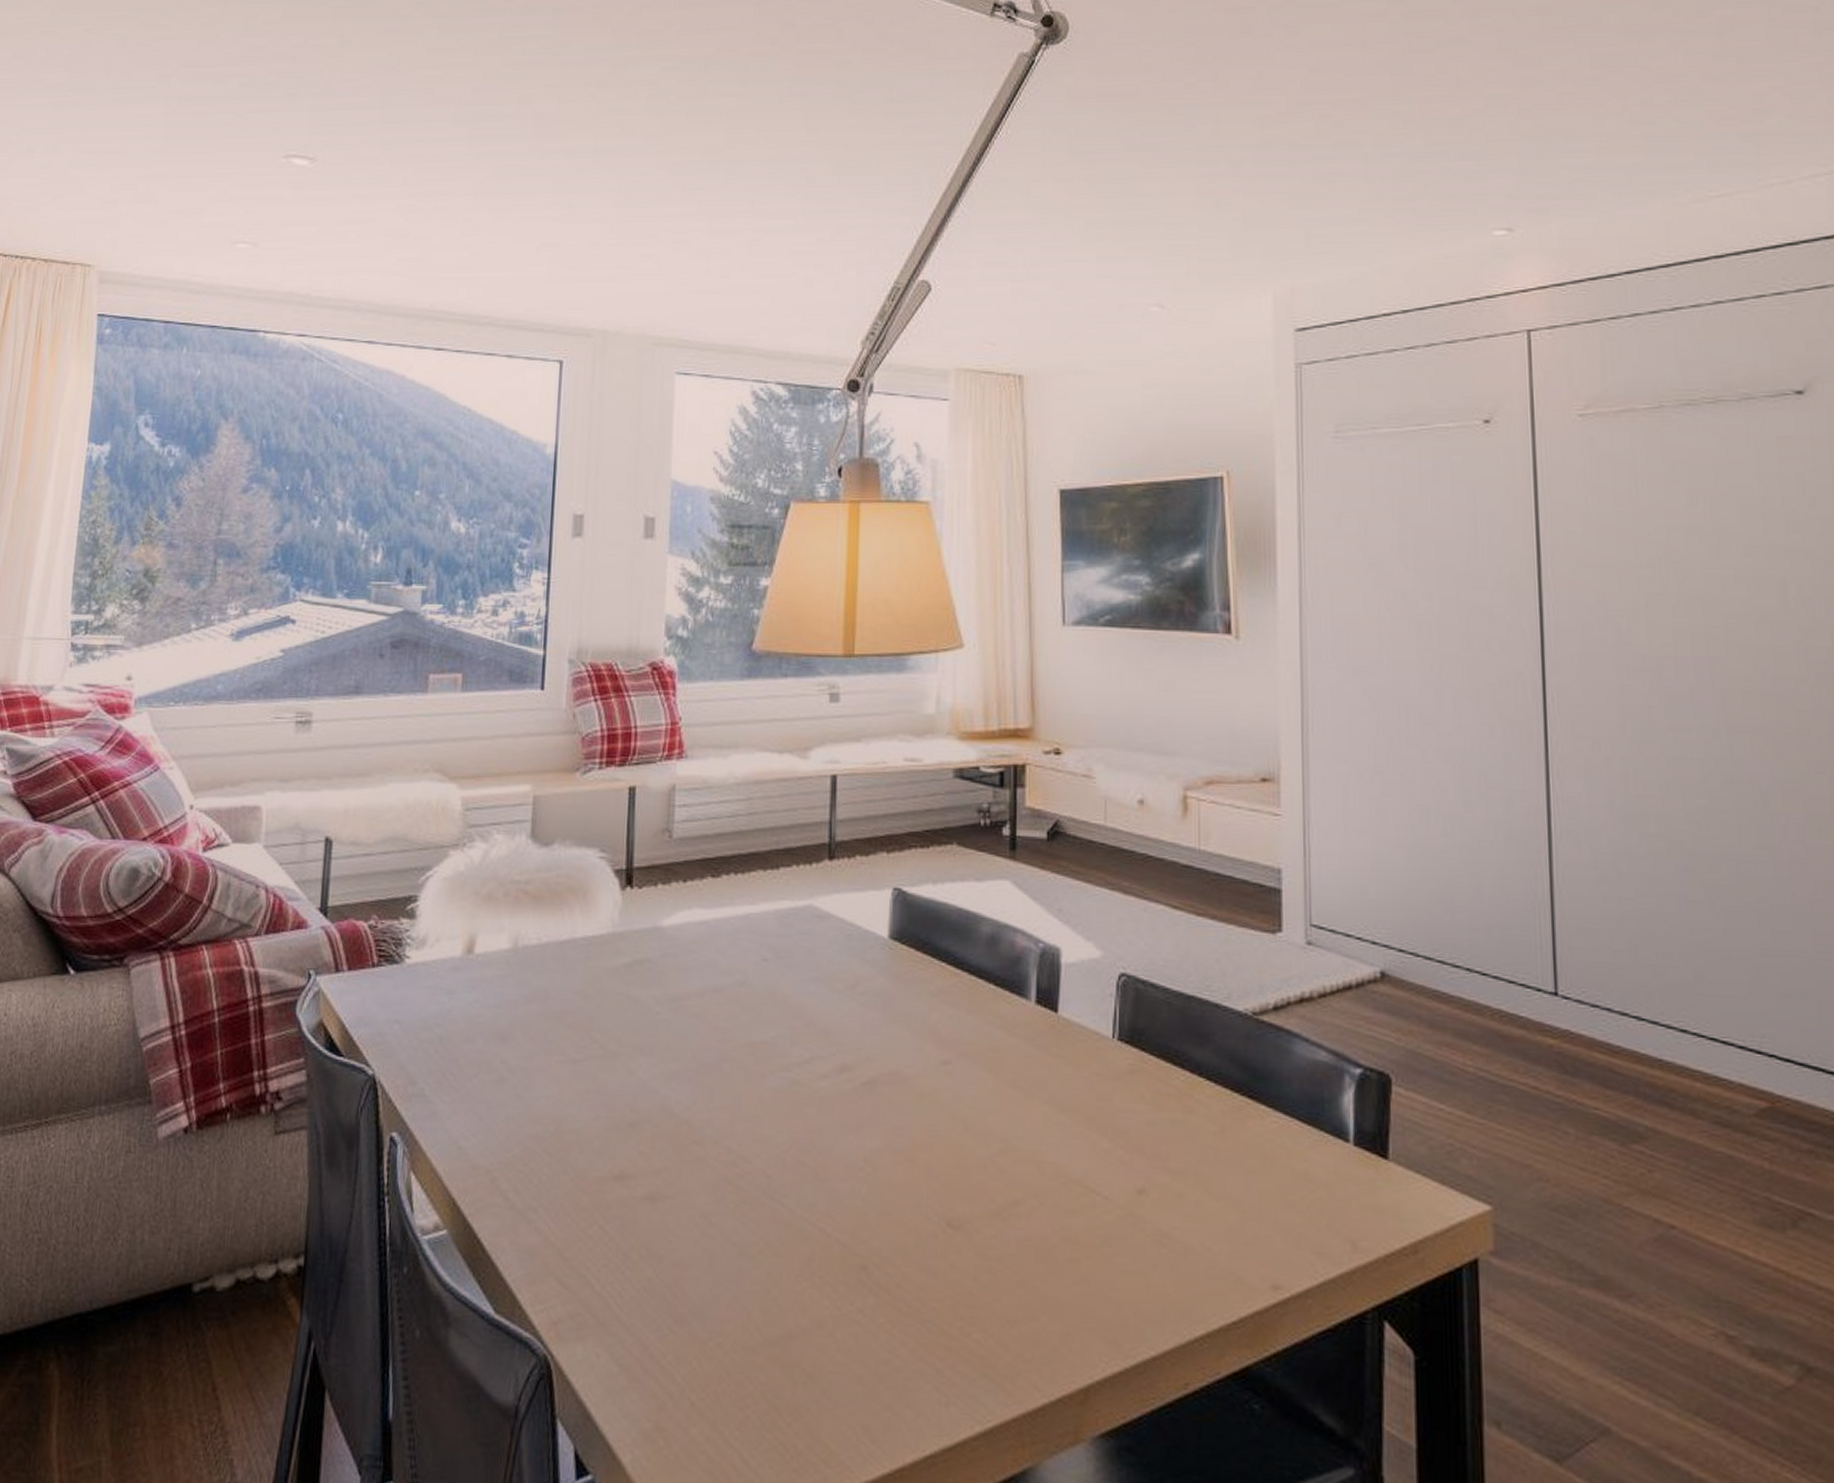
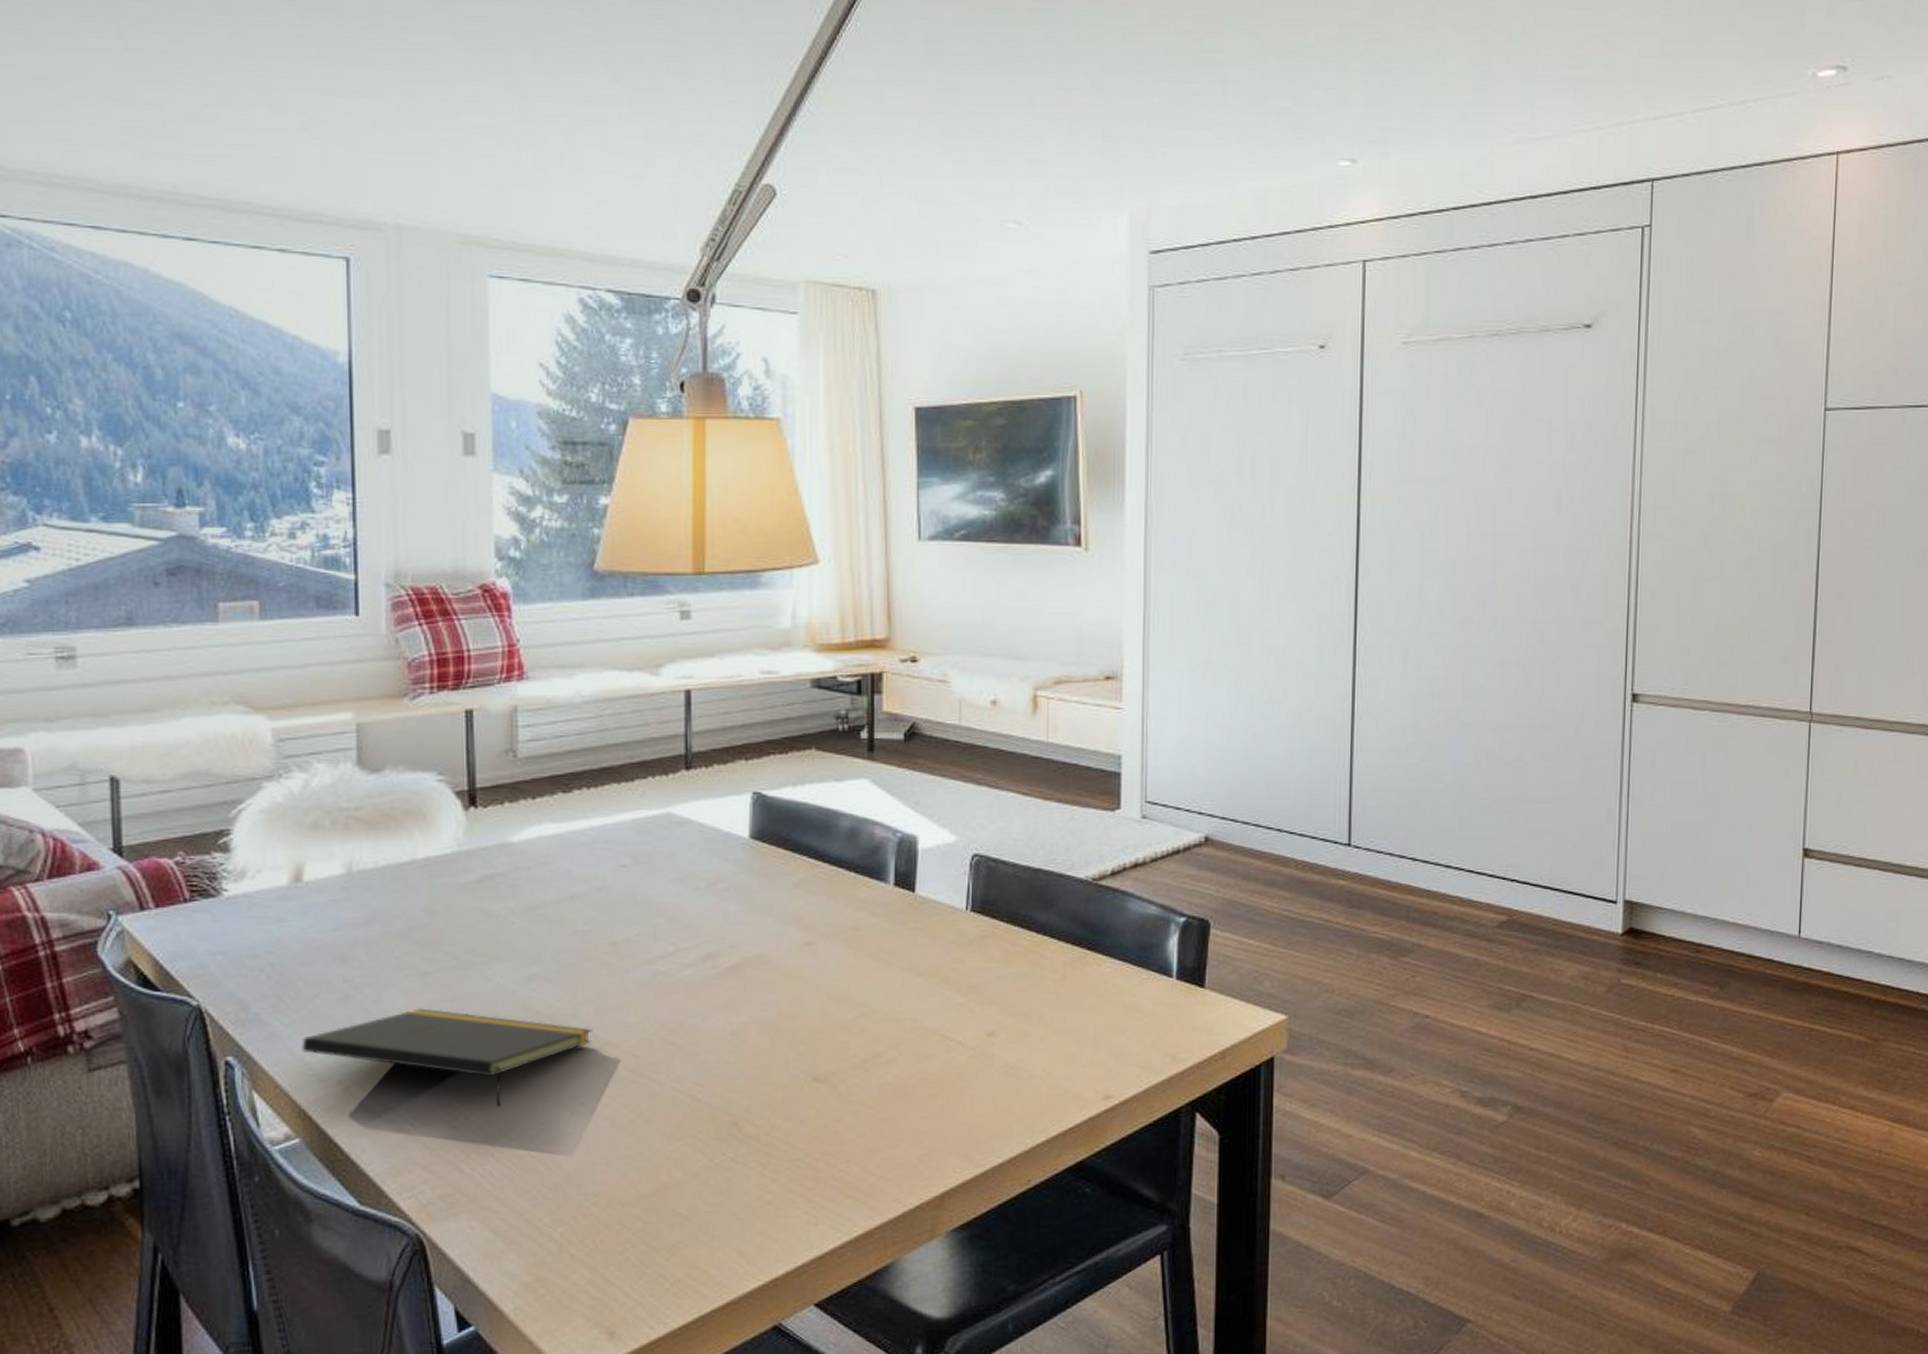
notepad: none [458,1098,727,1218] -> present [302,1008,593,1107]

